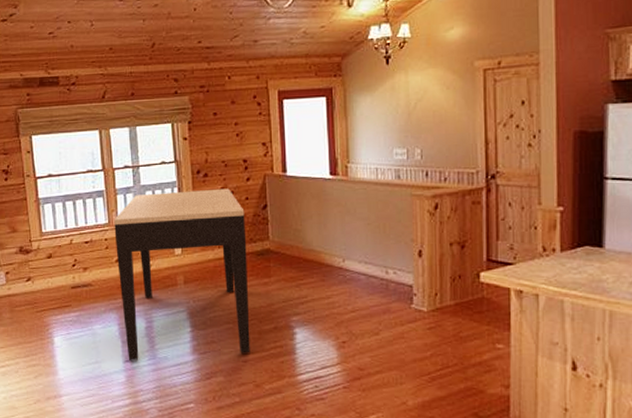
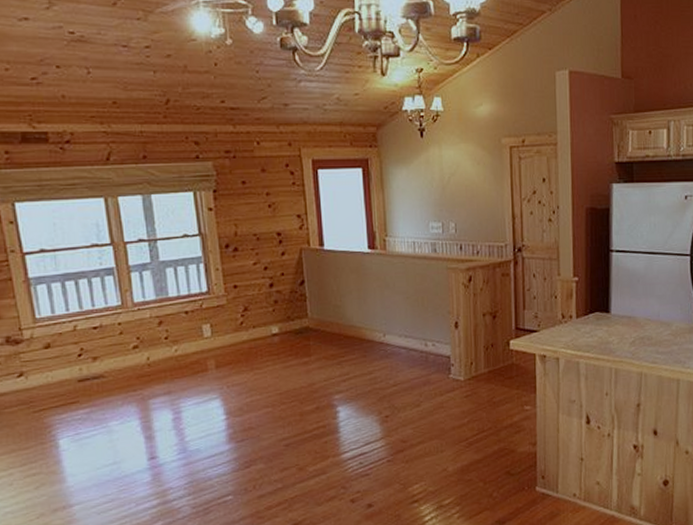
dining table: present [114,188,250,361] -> none [128,263,292,457]

